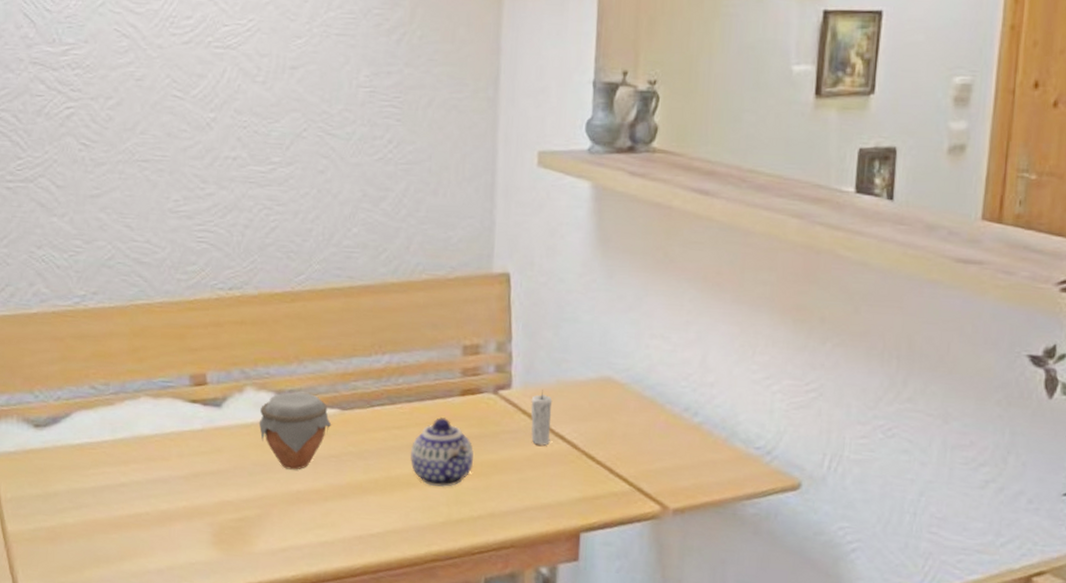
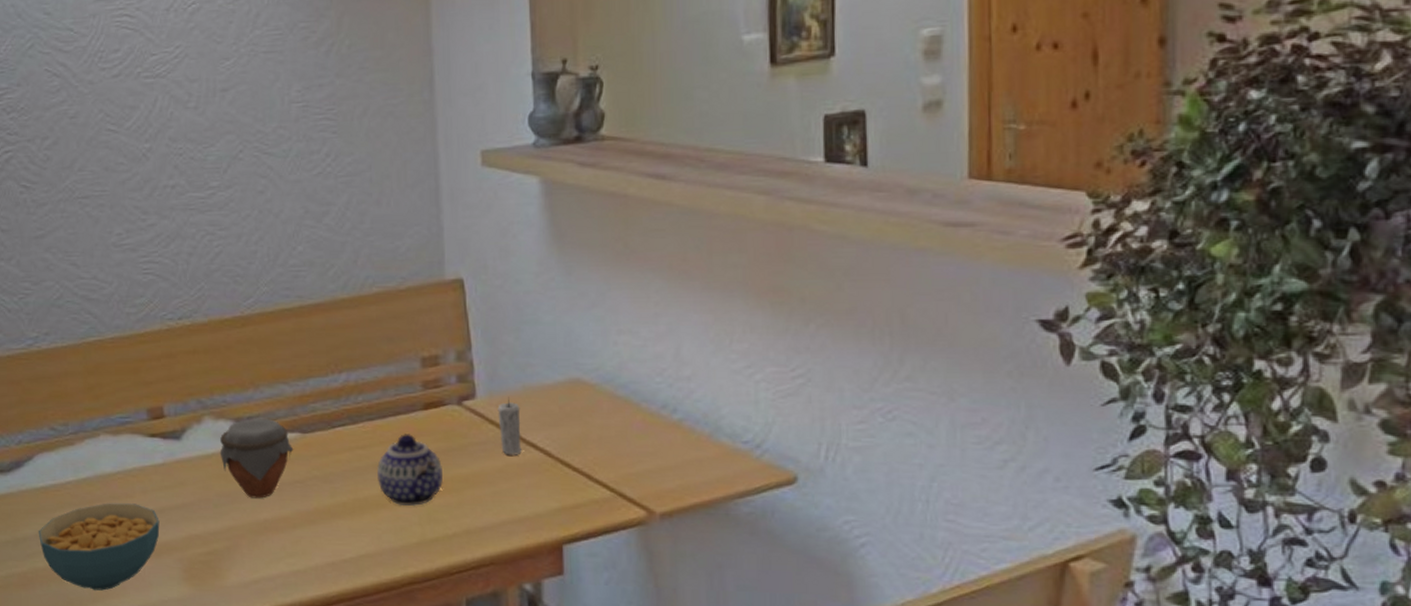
cereal bowl: none [70,464,193,550] -> present [39,503,160,591]

